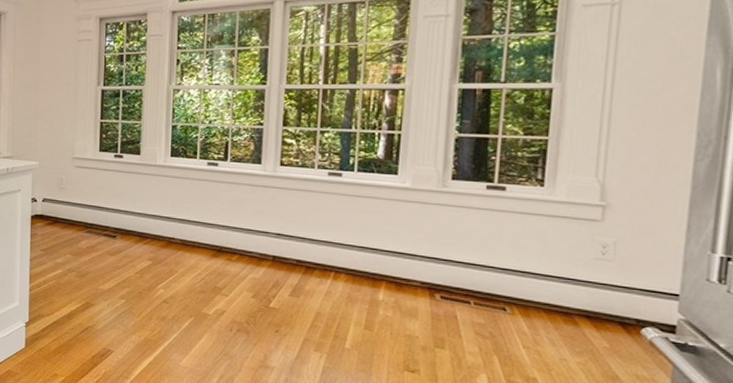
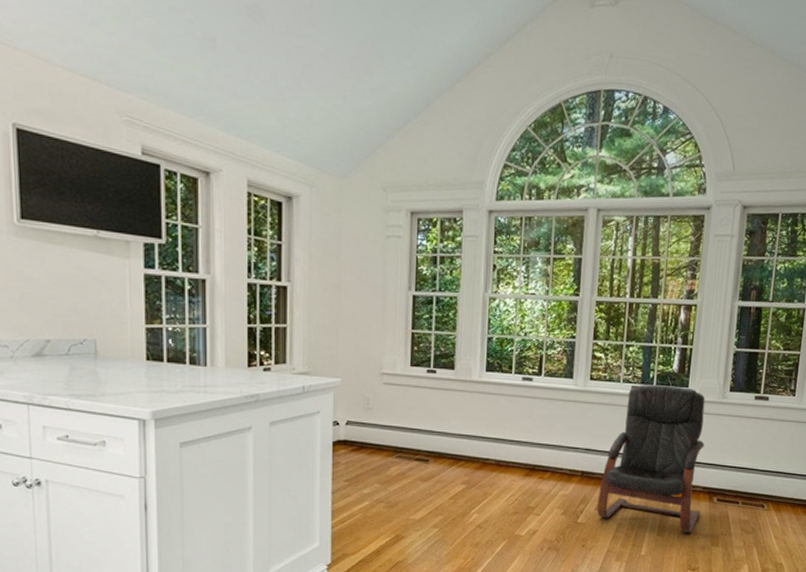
armchair: none [291,170,421,332] -> present [597,384,705,534]

